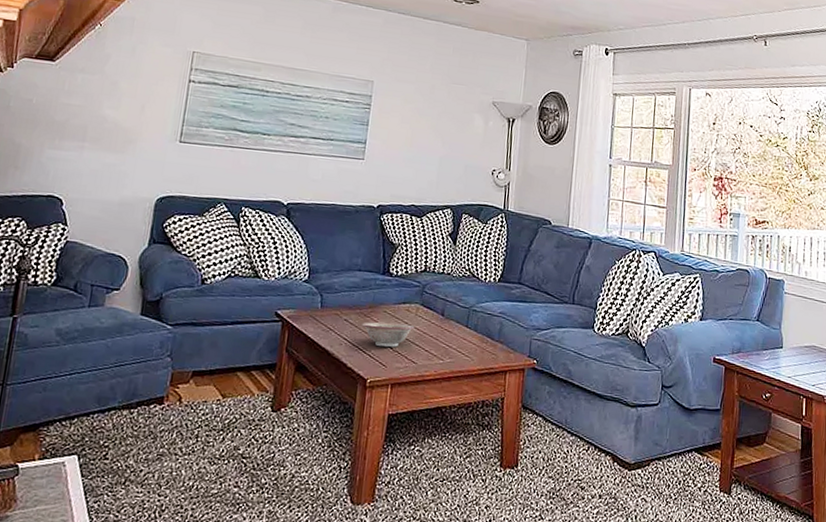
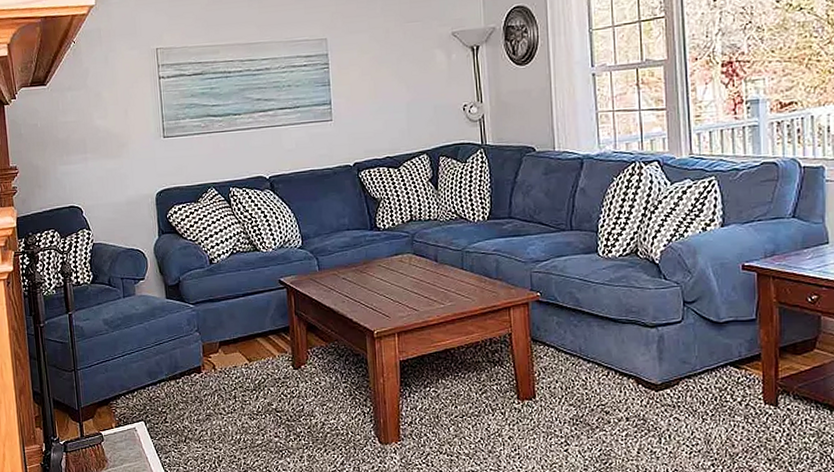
decorative bowl: present [362,322,415,347] -> none [359,274,411,299]

